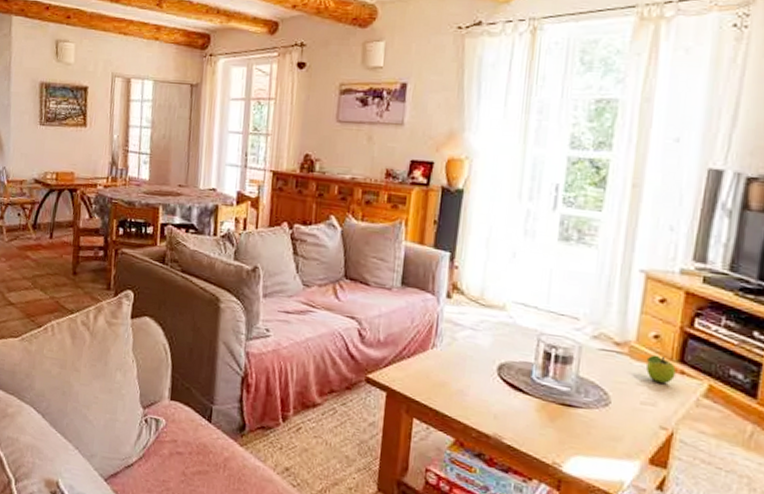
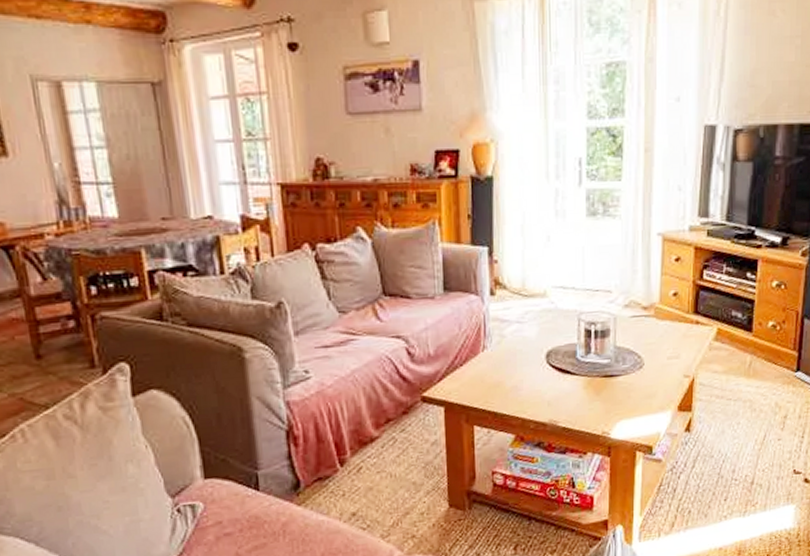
fruit: present [646,354,676,384] -> none [668,311,692,336]

